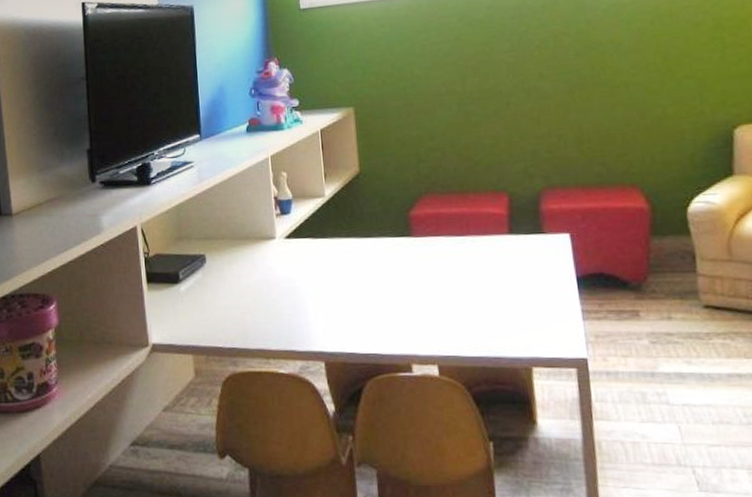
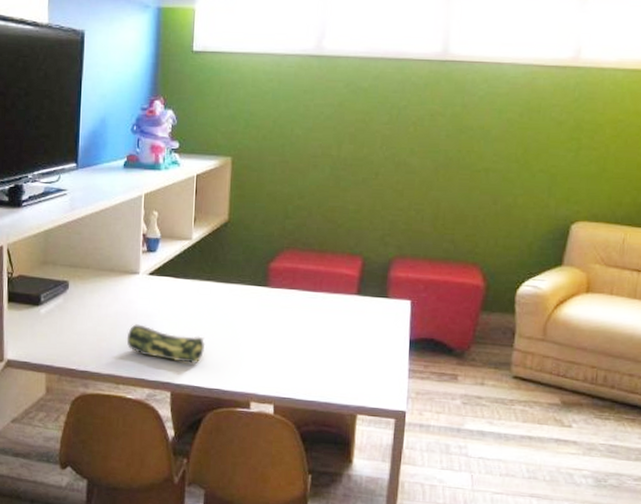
pencil case: none [271,292,354,329] -> present [126,324,206,364]

